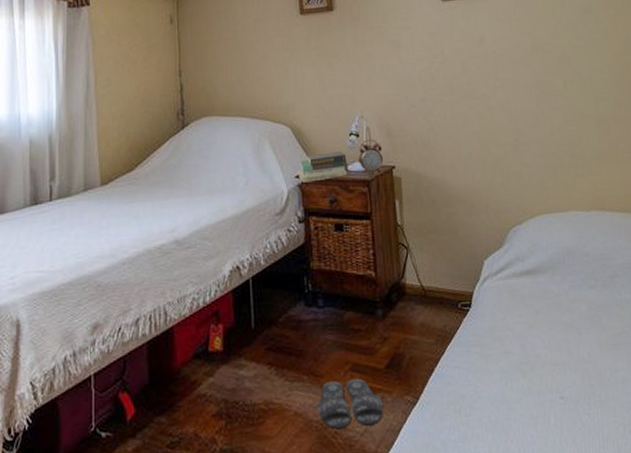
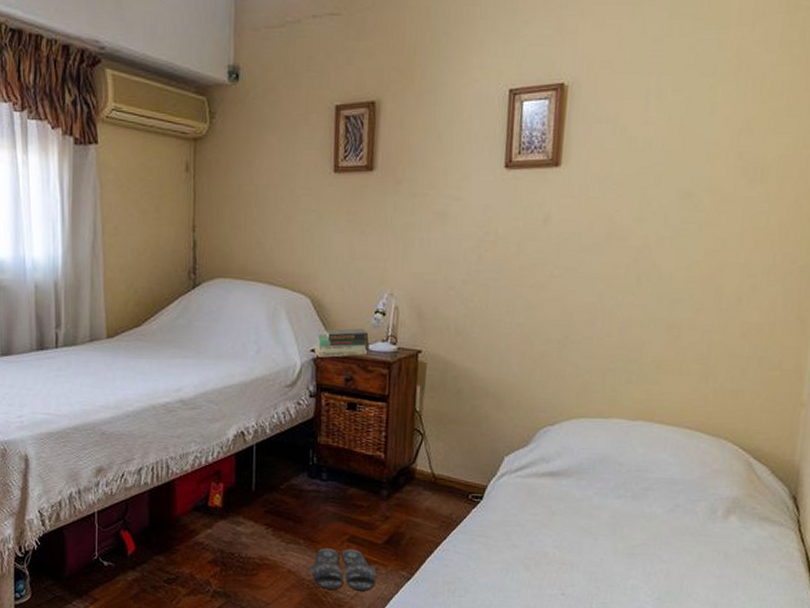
alarm clock: present [358,139,383,174] -> none [381,319,410,356]

